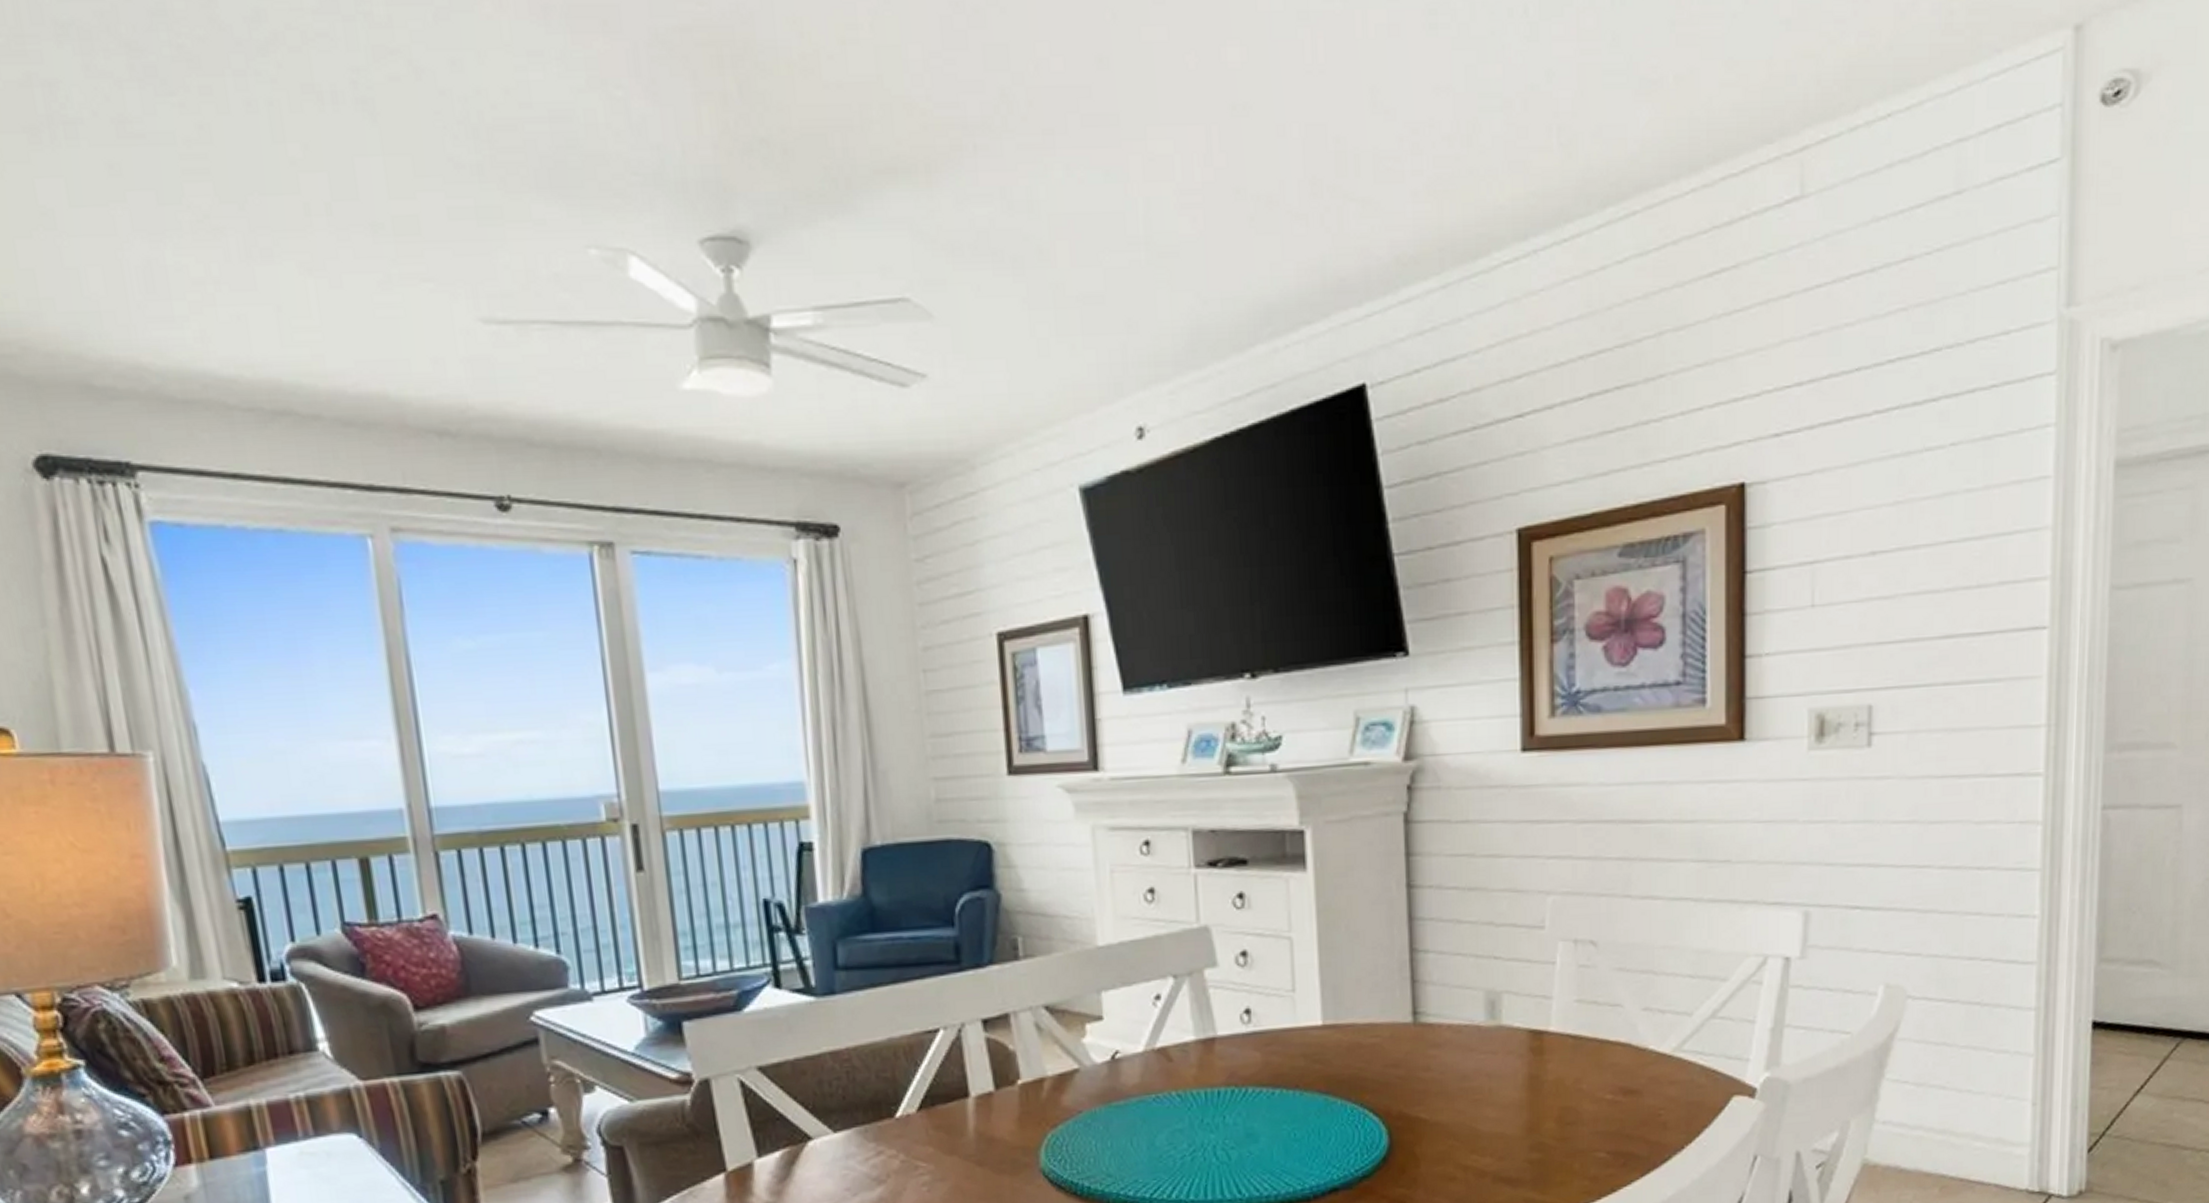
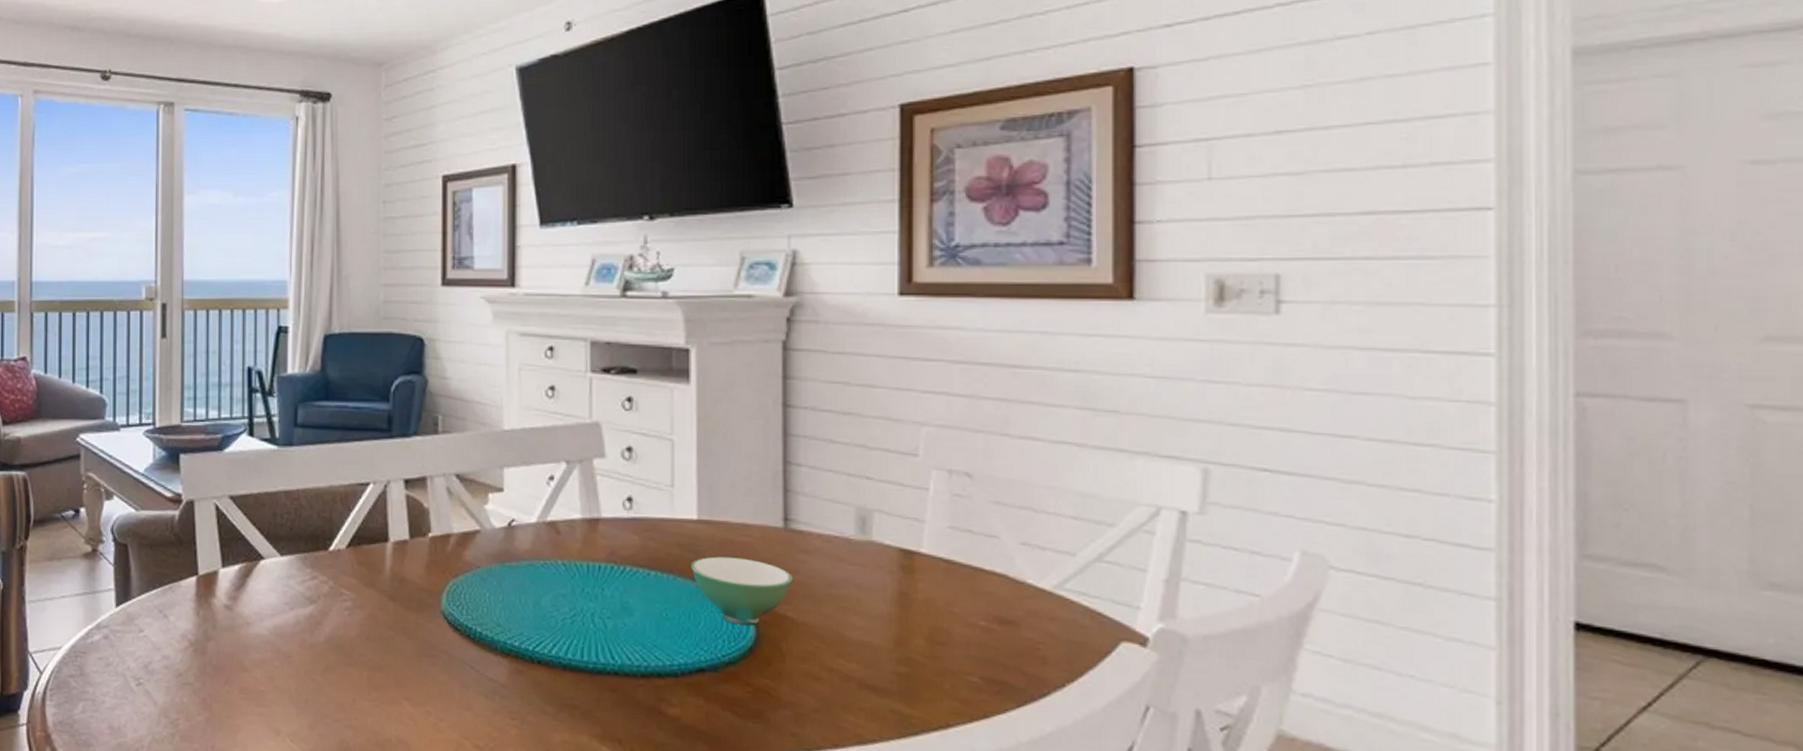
bowl: none [1317,1061,1424,1135] -> present [690,556,793,626]

